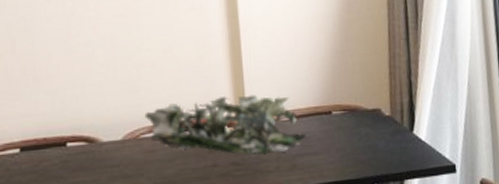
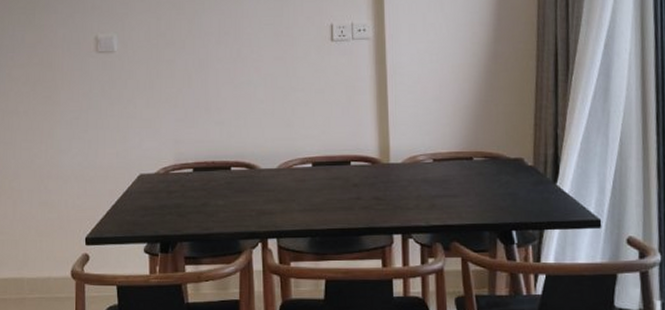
plant: present [144,94,308,155] -> none [297,135,448,193]

